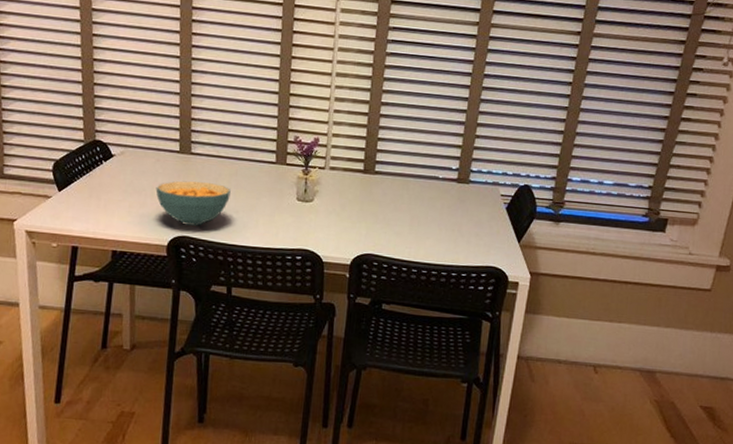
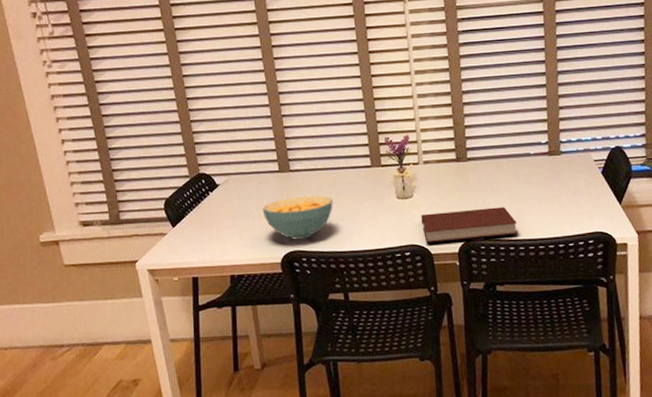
notebook: none [317,220,413,256] -> present [421,206,518,243]

